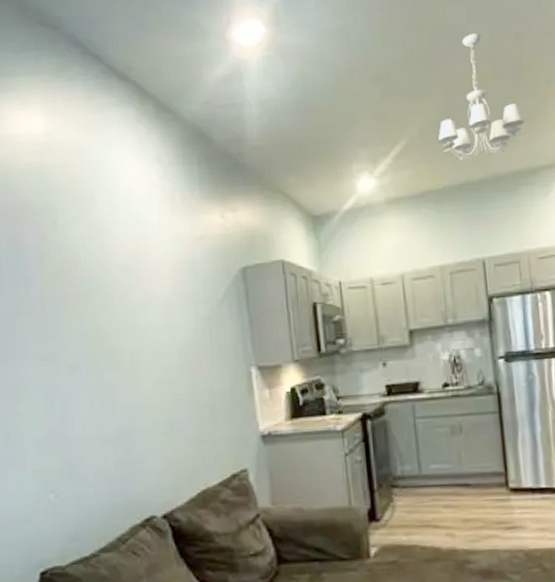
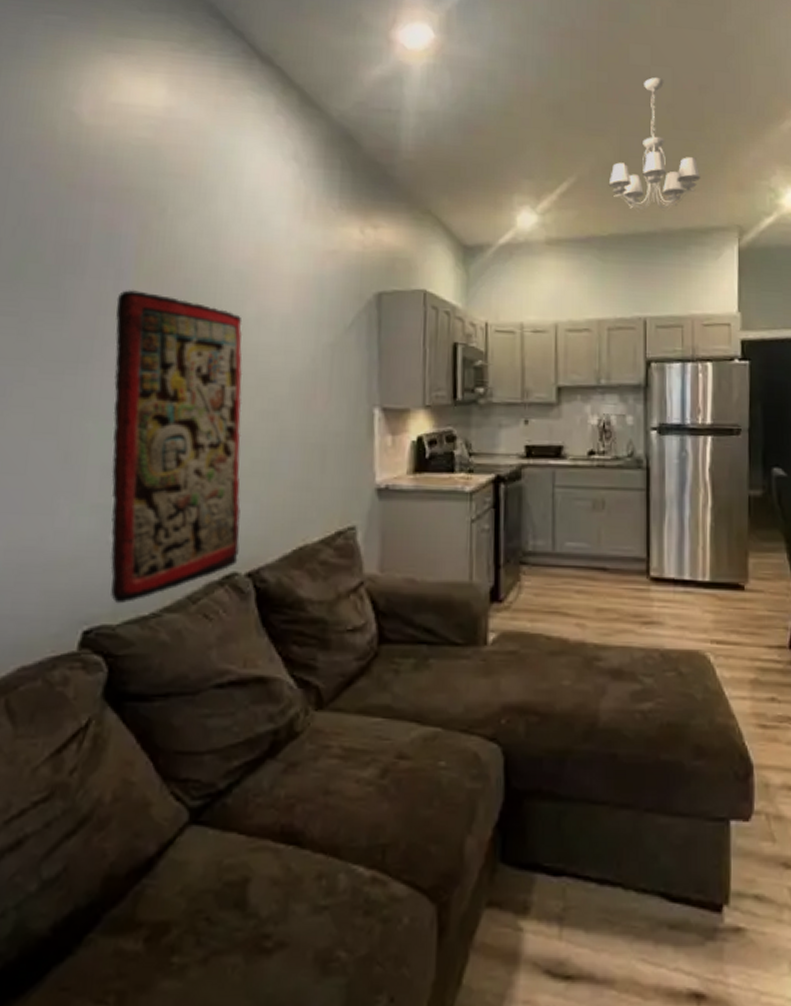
stone relief: none [28,292,154,549] -> present [110,290,243,604]

